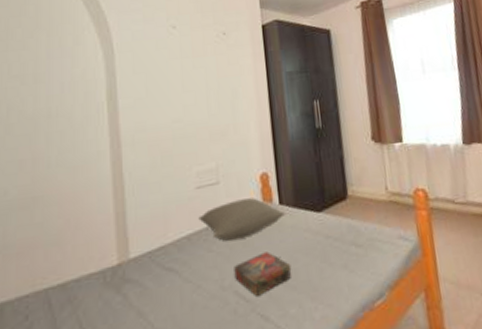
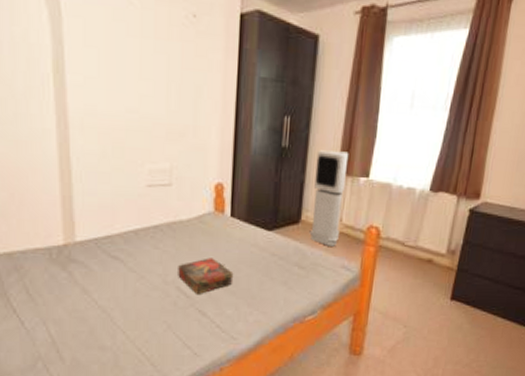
pillow: present [198,198,286,241] -> none [147,205,236,242]
air purifier: none [349,122,389,218] -> present [309,150,349,246]

